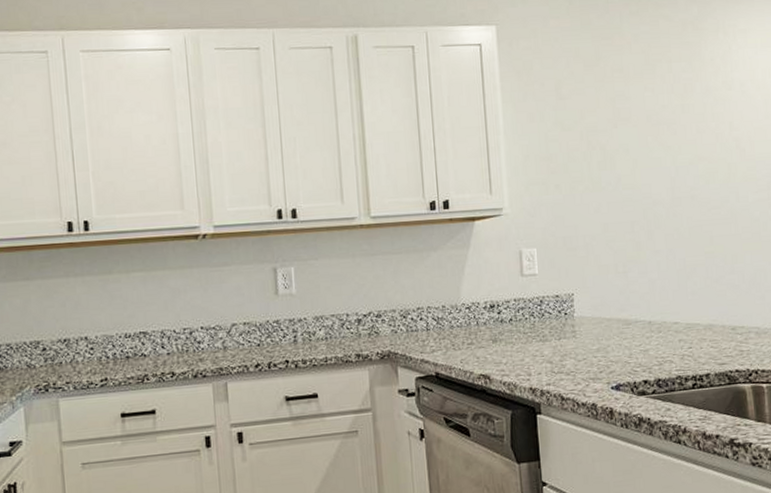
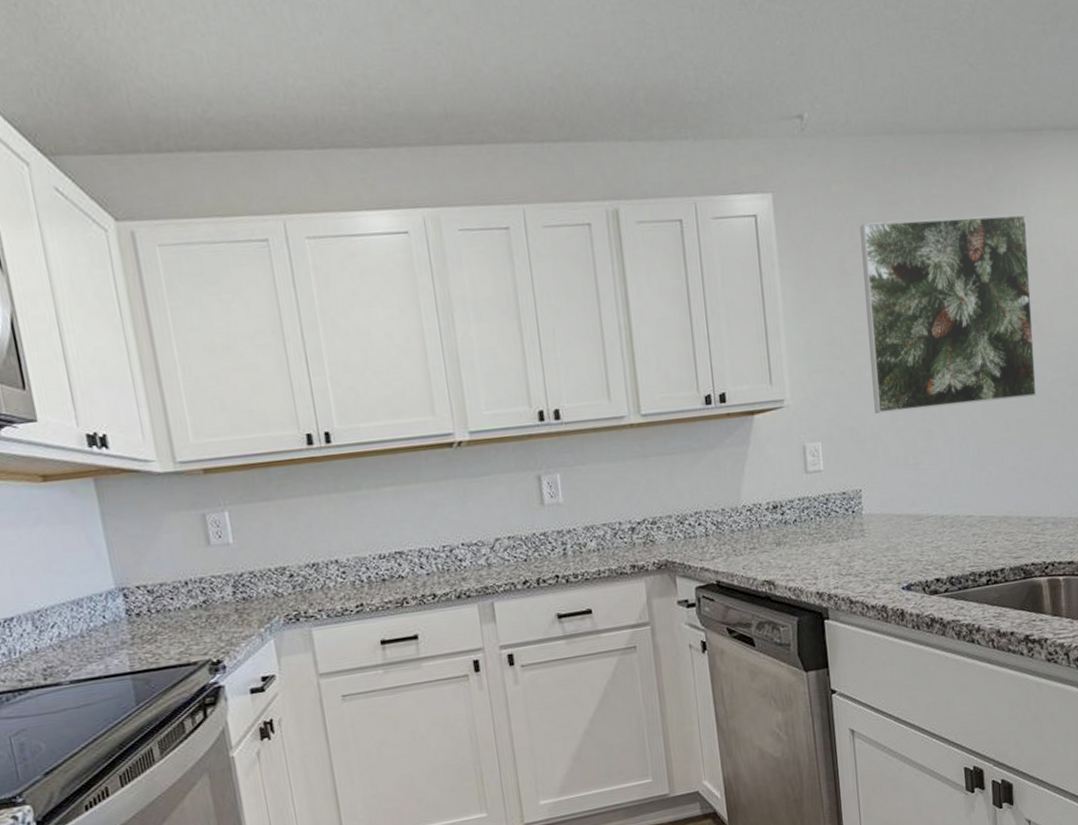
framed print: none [575,51,739,224] -> present [860,214,1036,413]

